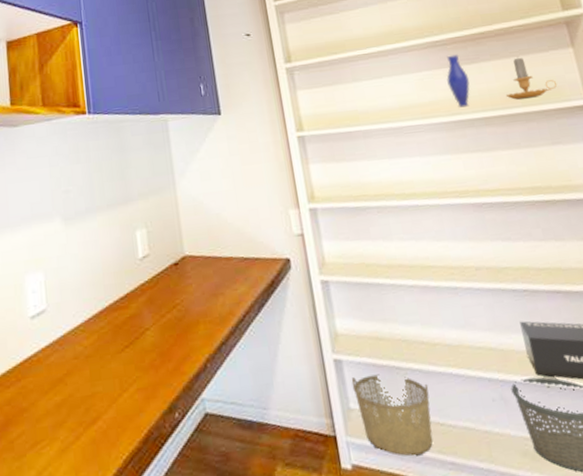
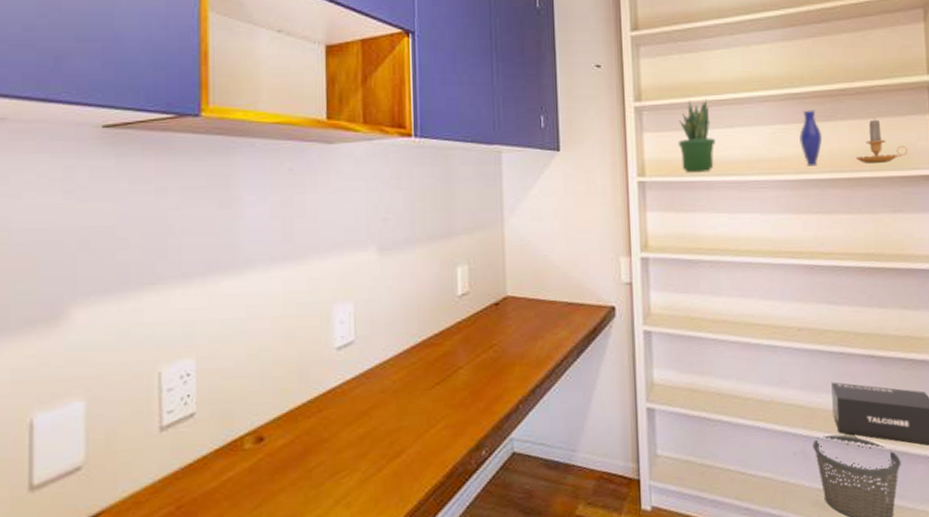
planter: none [328,54,368,124] -> present [678,98,715,173]
basket: present [351,374,433,457] -> none [661,424,735,502]

